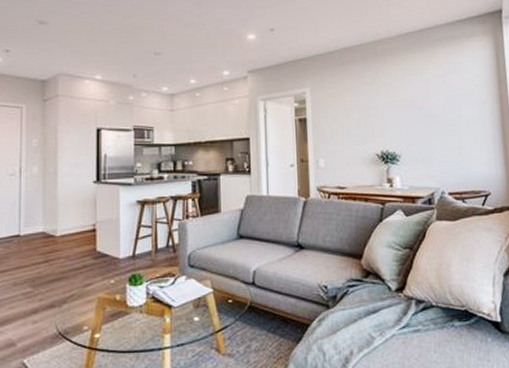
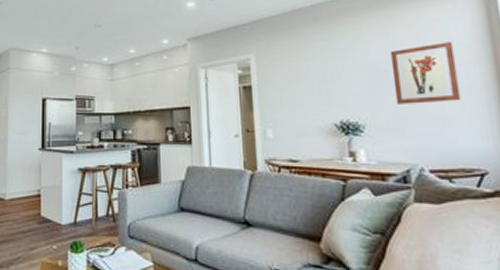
wall art: none [423,83,474,137] -> present [390,42,461,104]

